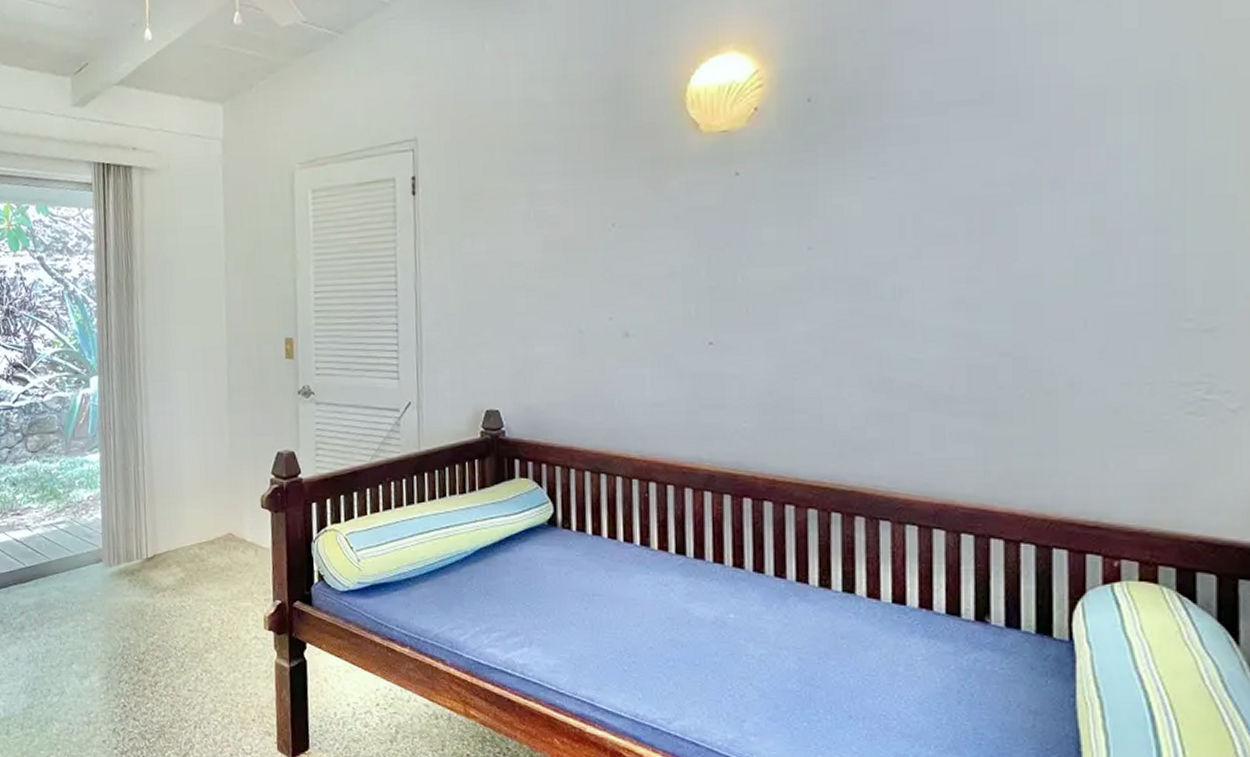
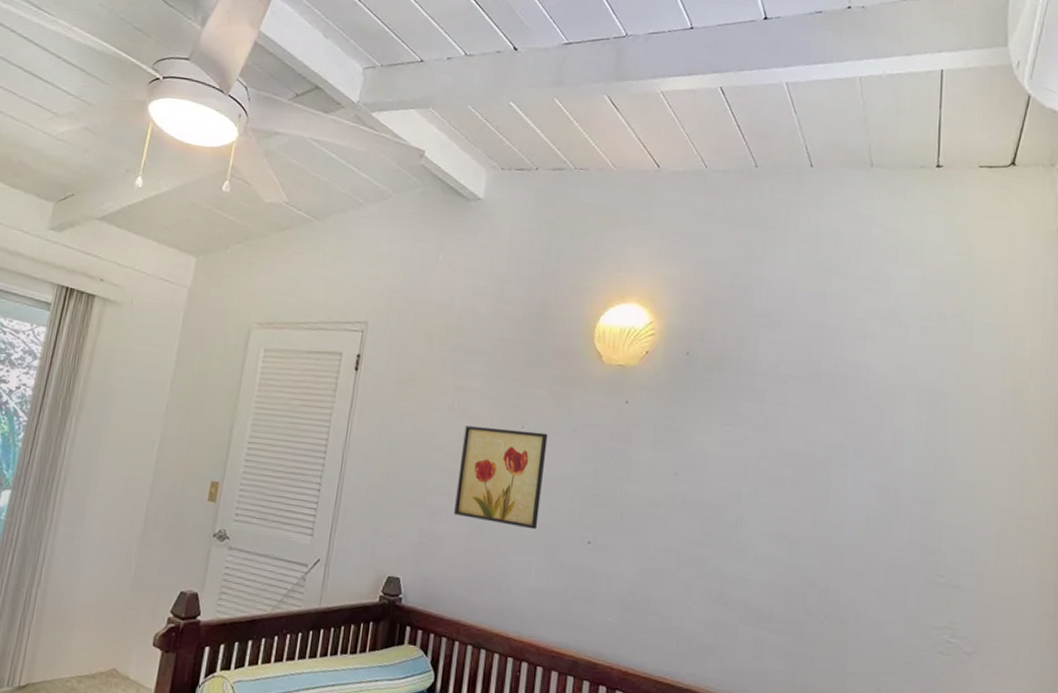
wall art: none [546,227,647,338] -> present [454,425,548,530]

